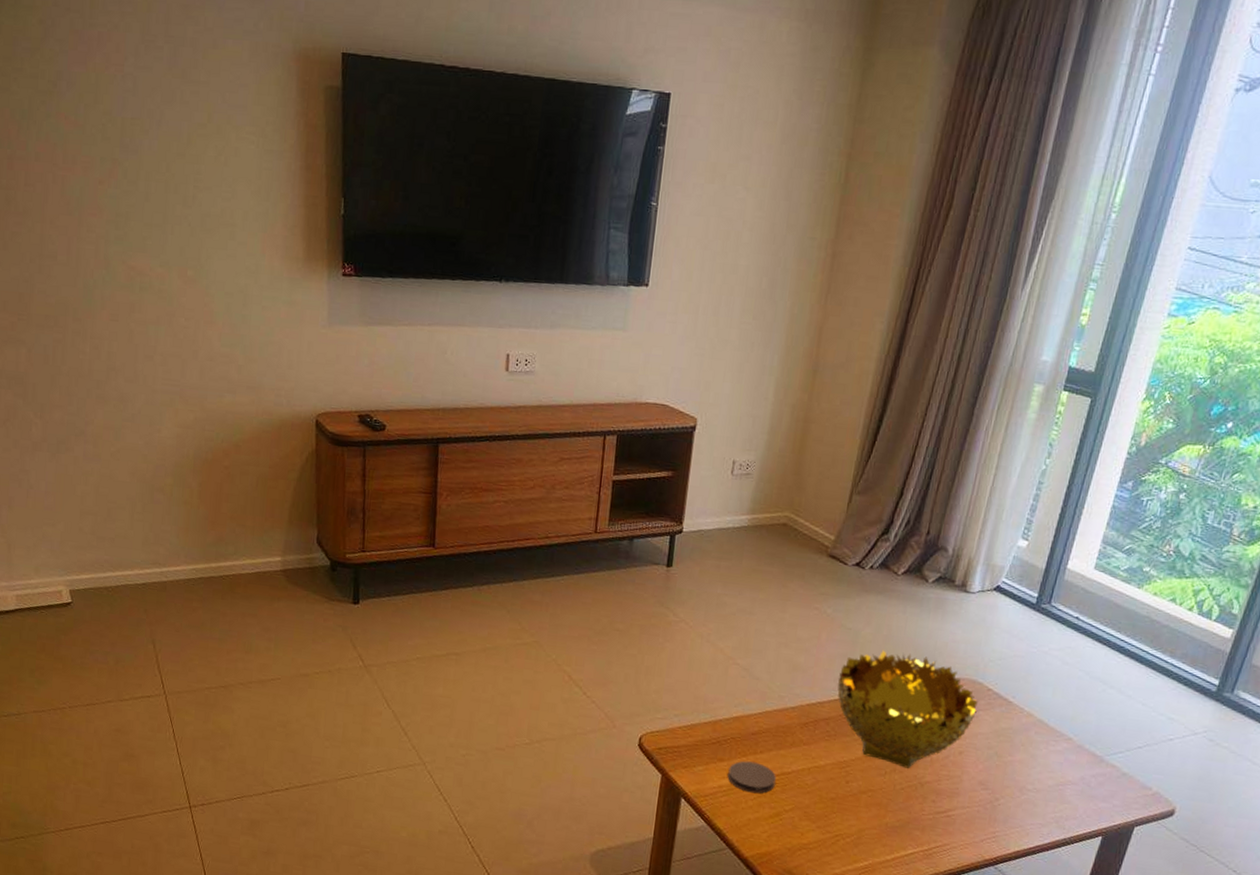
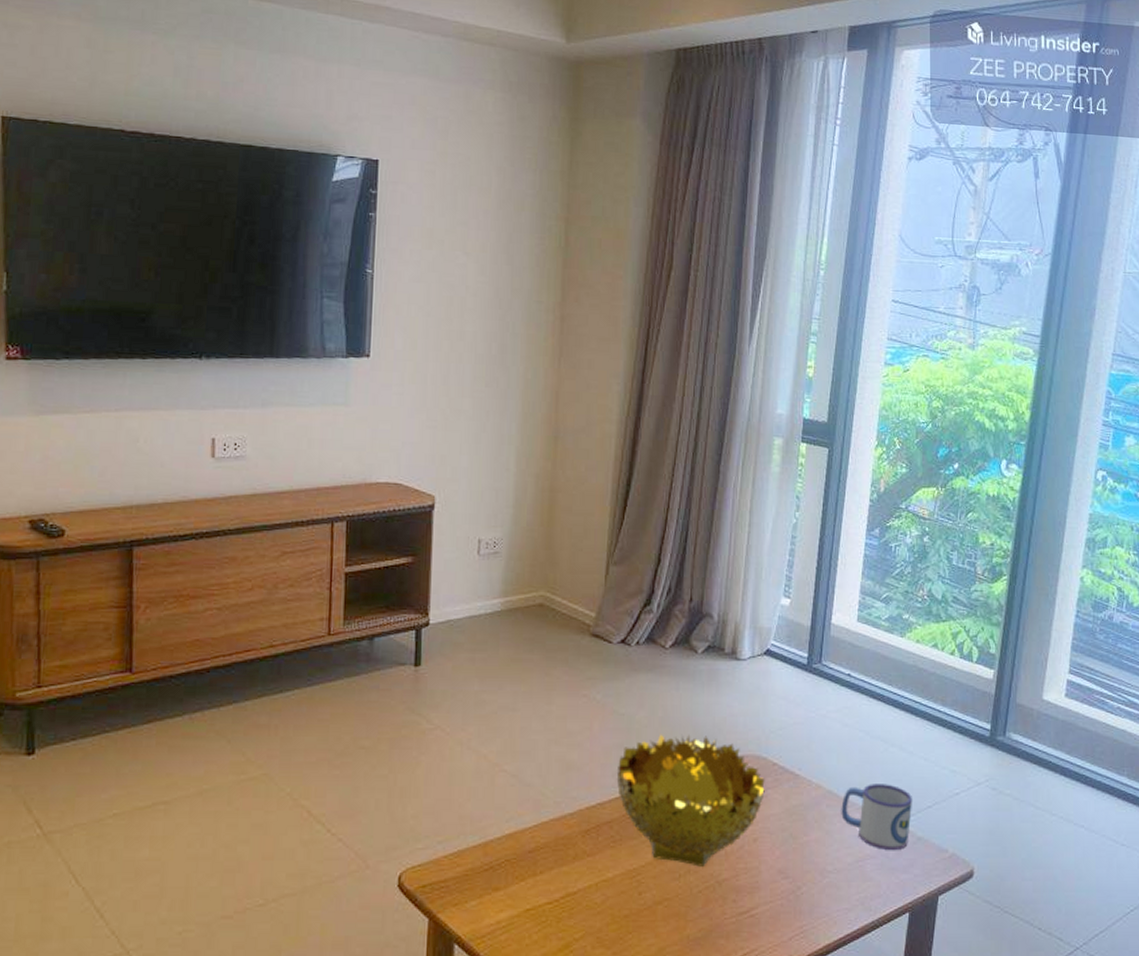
coaster: present [727,760,776,794] -> none [506,886,561,924]
mug: none [1048,719,1124,781] -> present [841,784,913,850]

